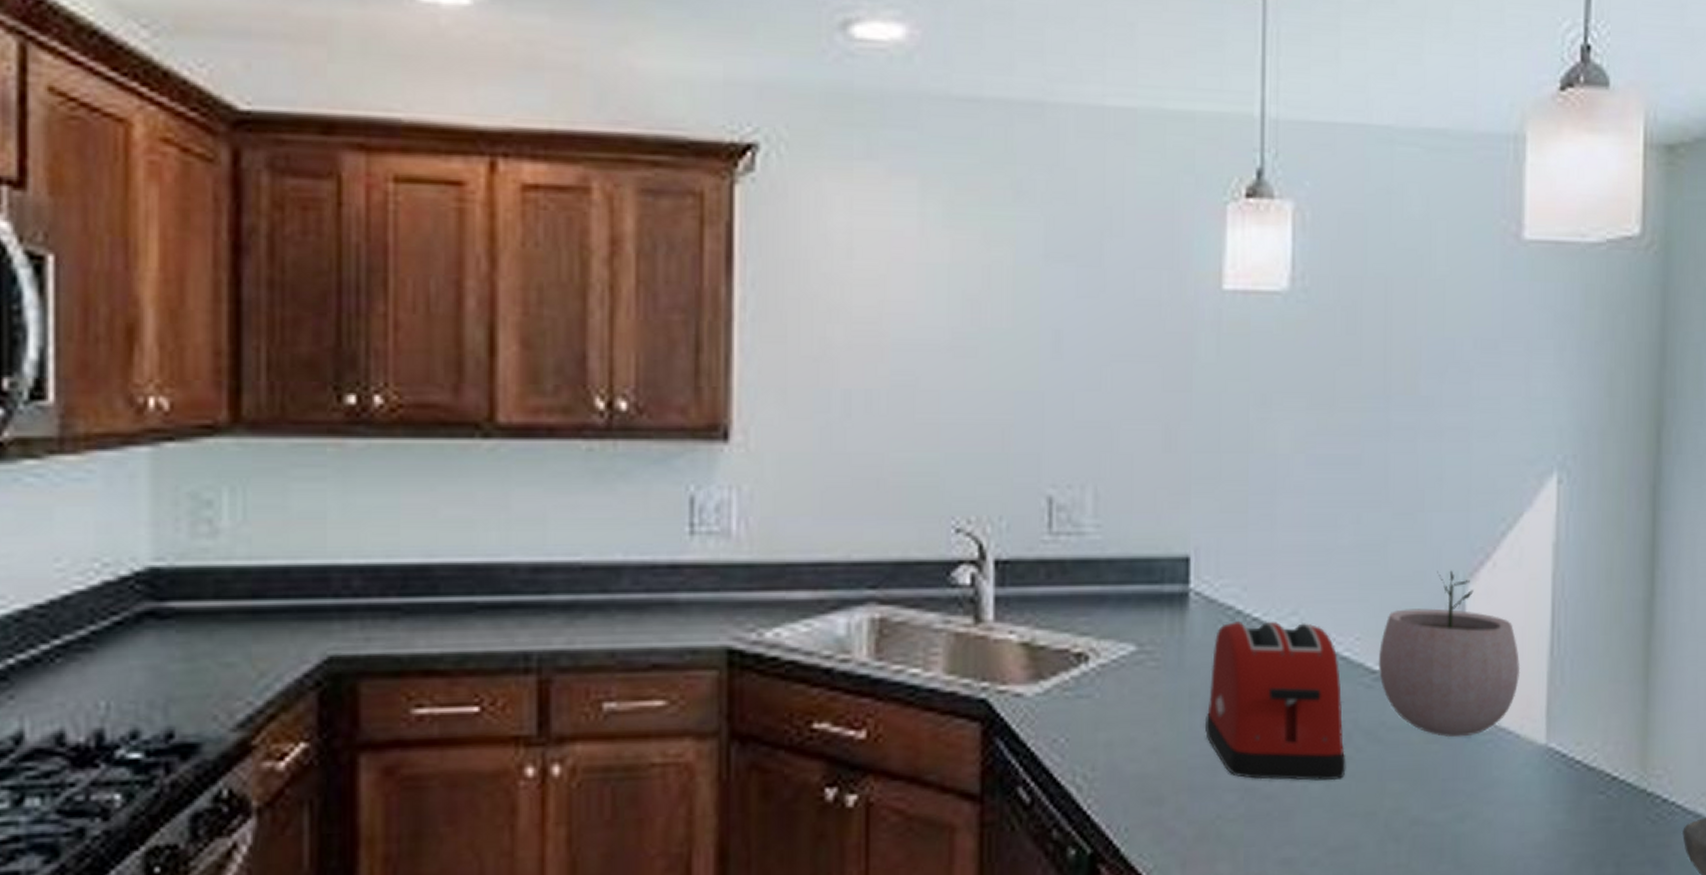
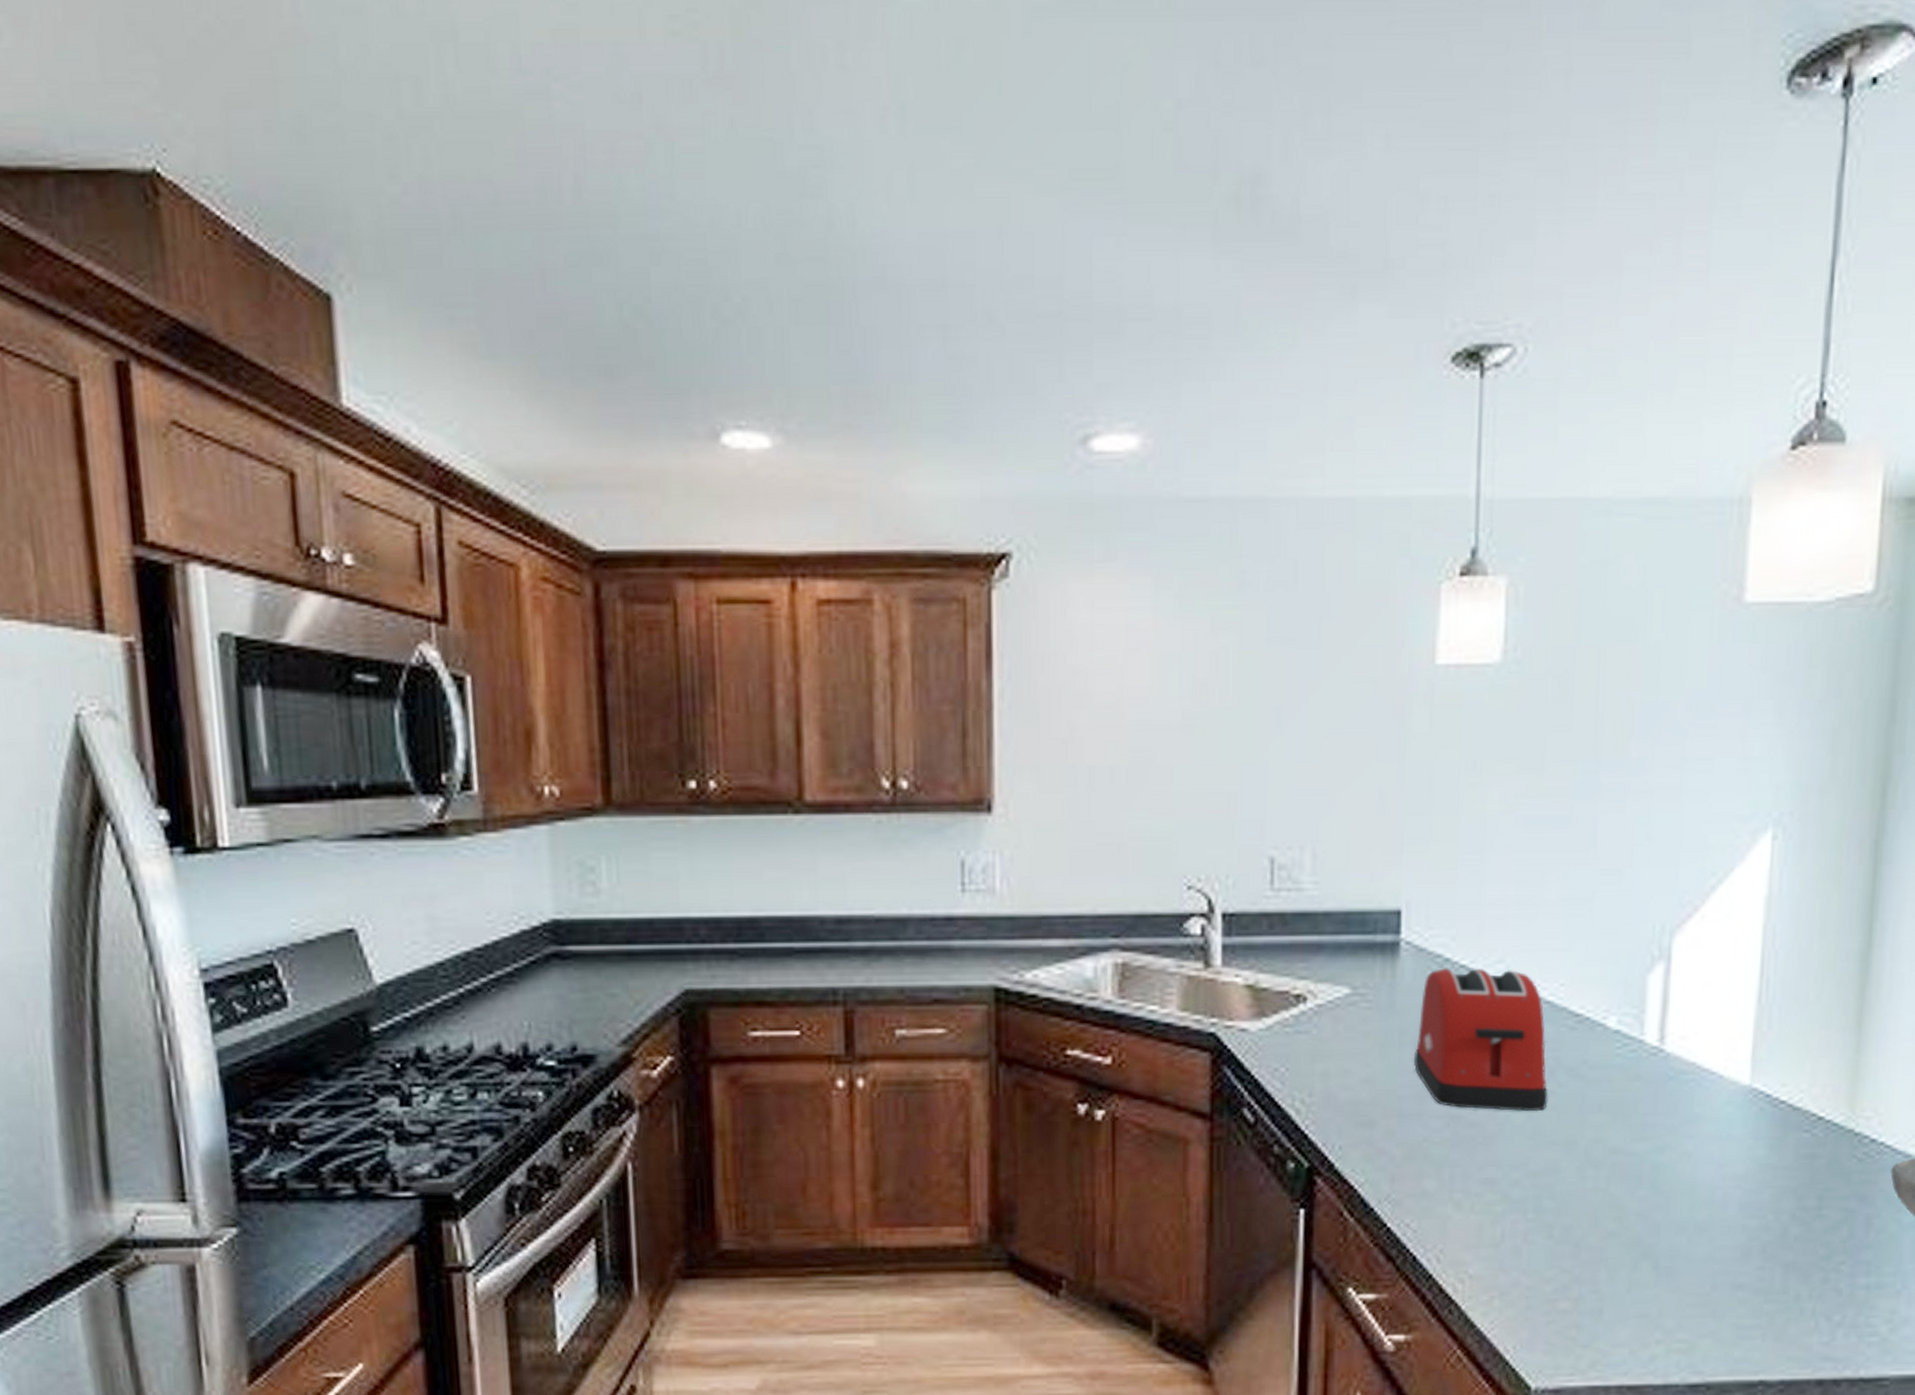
plant pot: present [1379,570,1521,738] -> none [1582,922,1727,1076]

